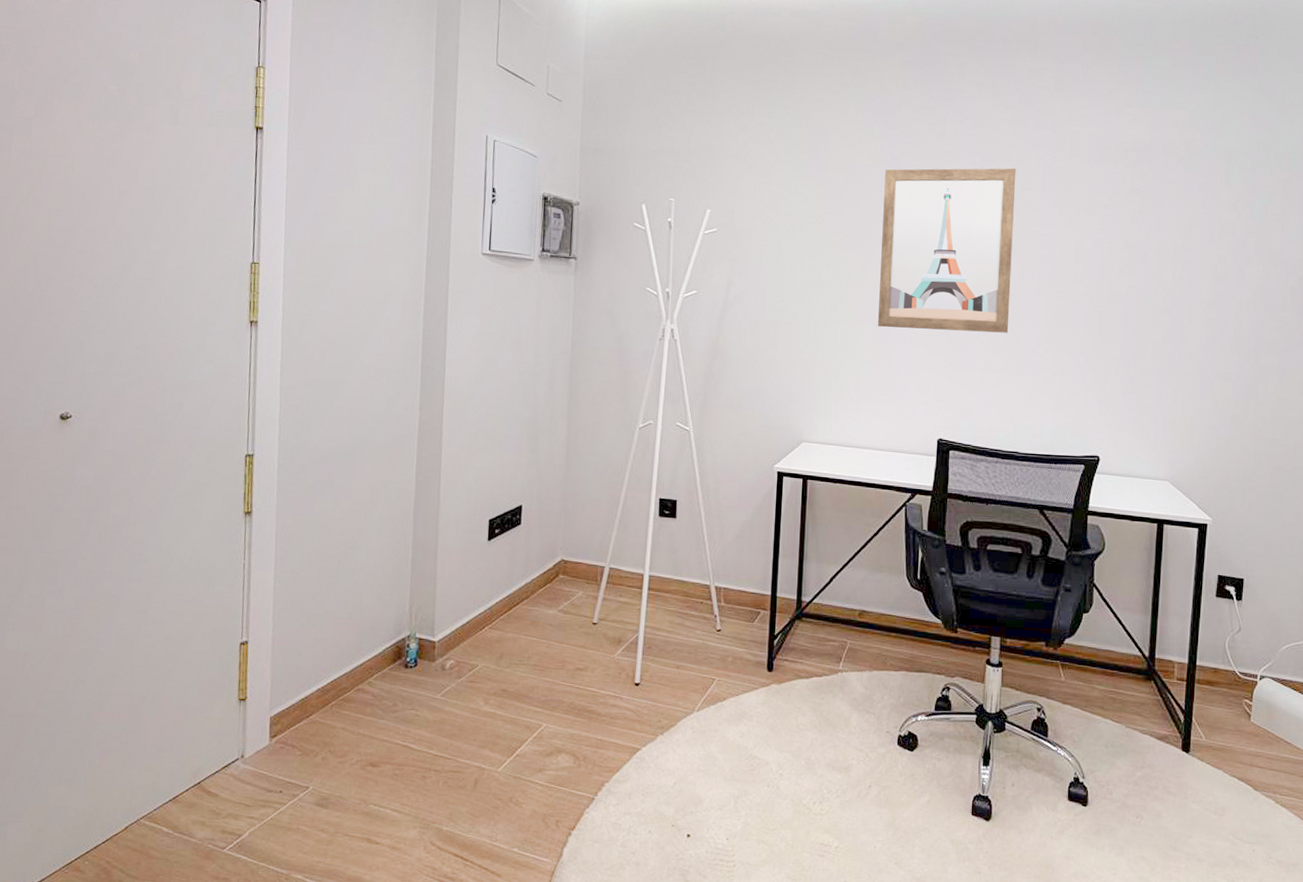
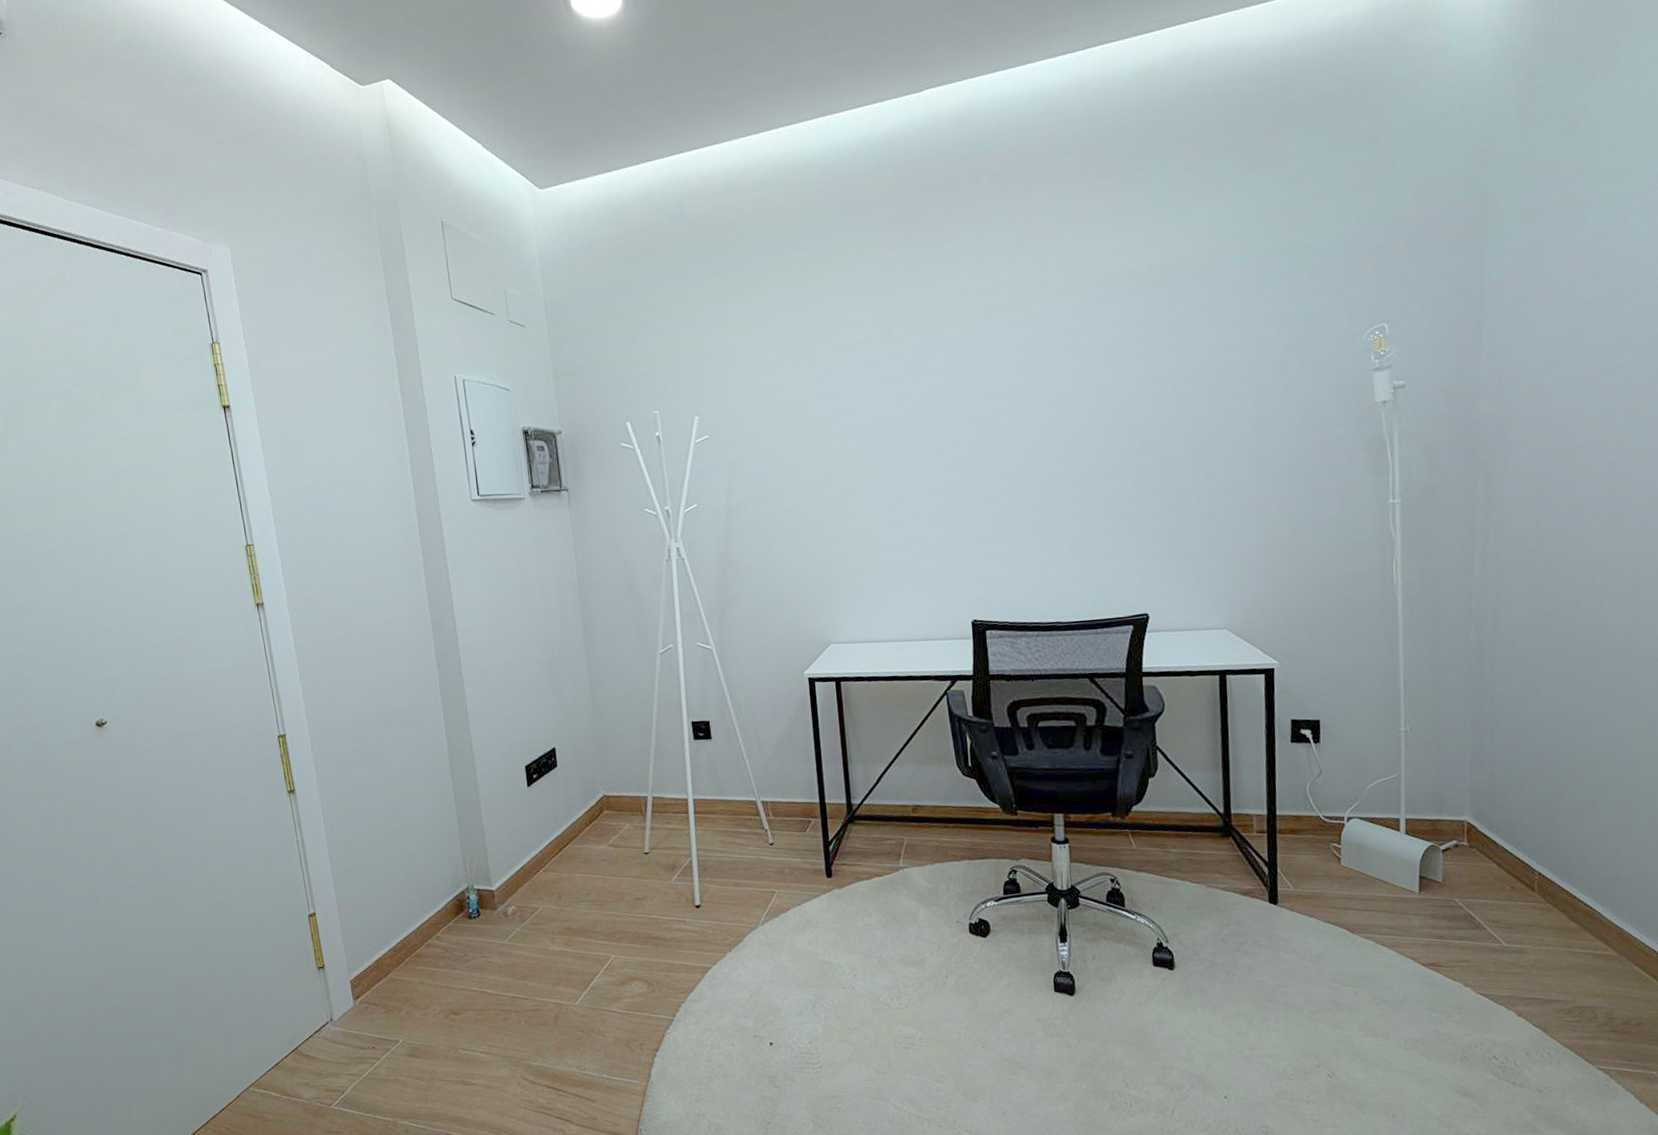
wall art: present [878,168,1016,333] -> none [878,318,1034,513]

